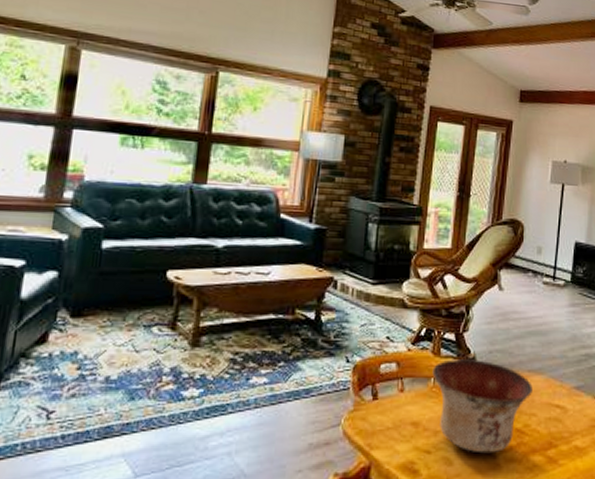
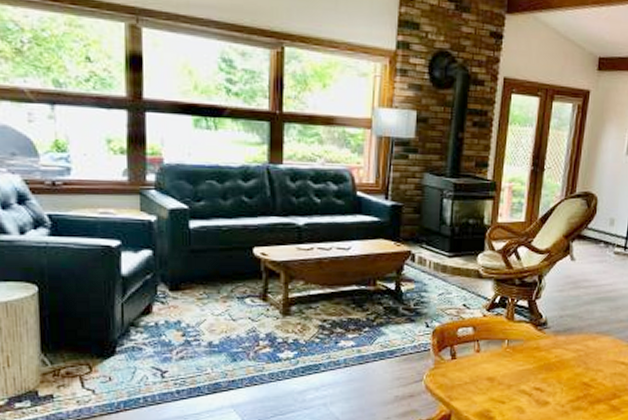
bowl: present [432,359,533,454] -> none [506,323,600,403]

